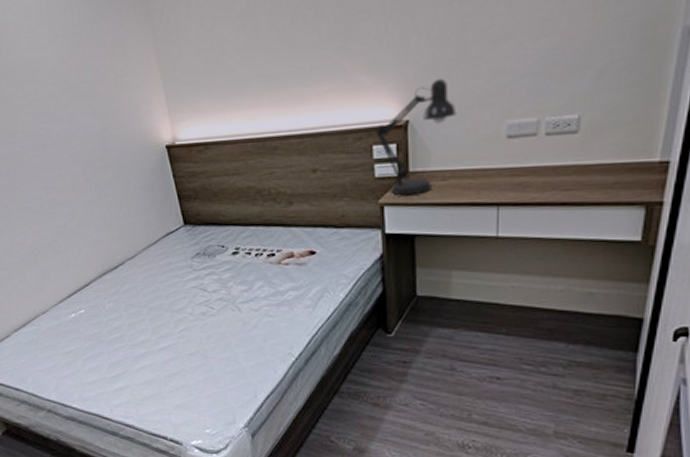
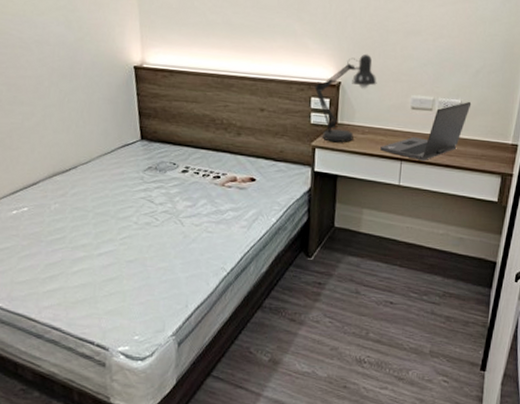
laptop: none [468,114,595,202] -> present [380,101,472,161]

